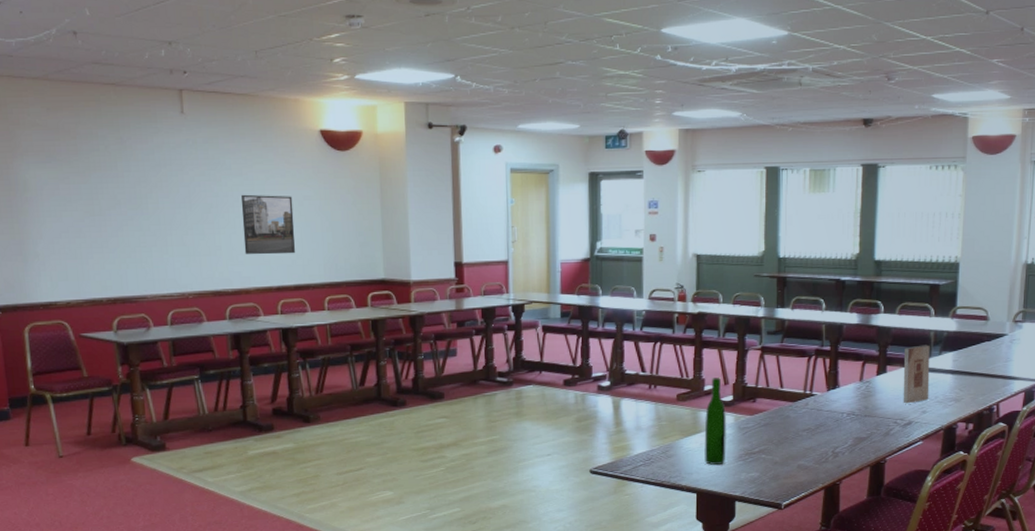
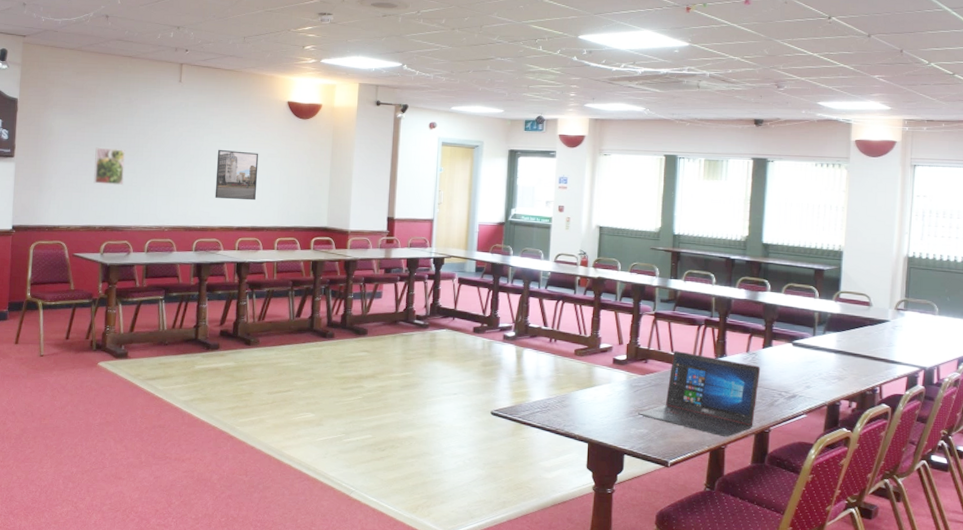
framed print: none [87,201,130,248] -> present [93,147,125,186]
wine bottle: present [704,378,727,465] -> none [597,337,620,418]
laptop: none [747,386,875,473] -> present [637,351,761,437]
wooden plaque: present [903,345,930,404] -> none [787,323,814,378]

